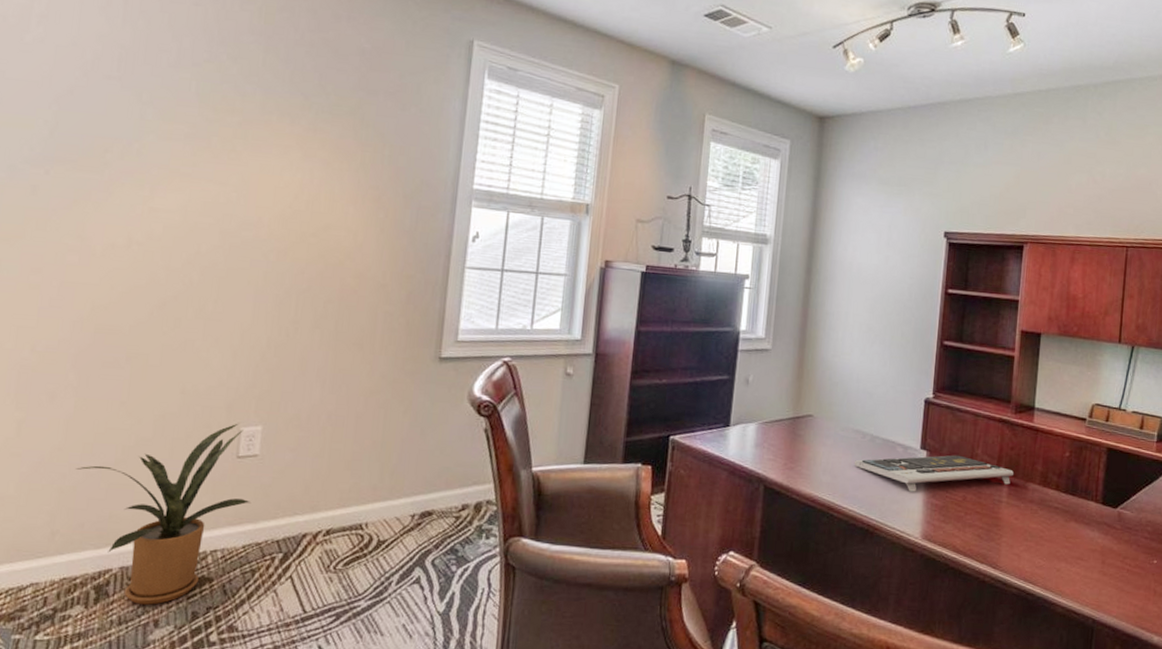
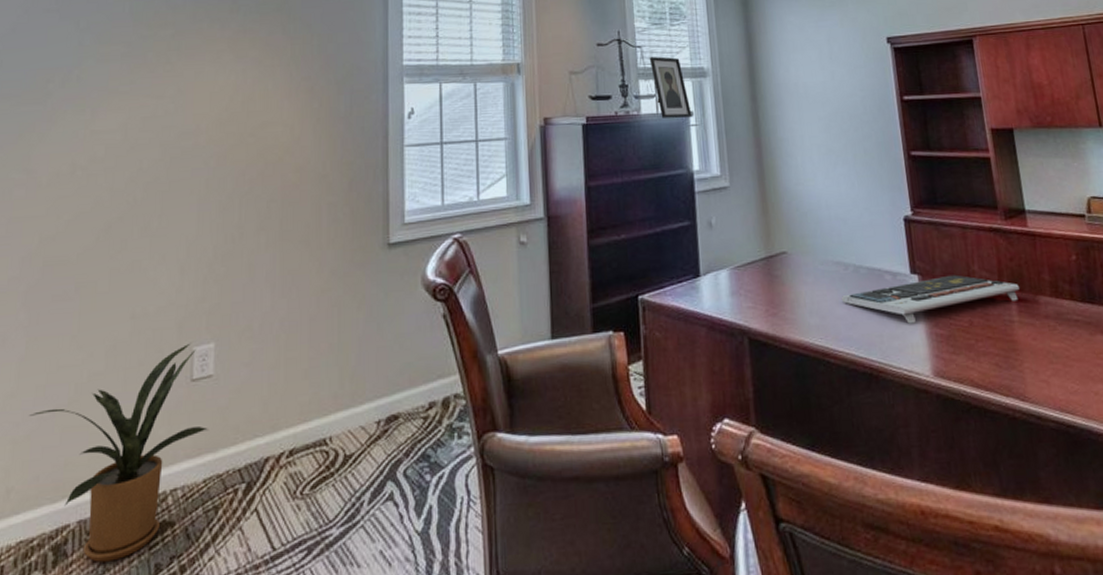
picture frame: none [715,217,748,281] -> present [649,56,692,118]

